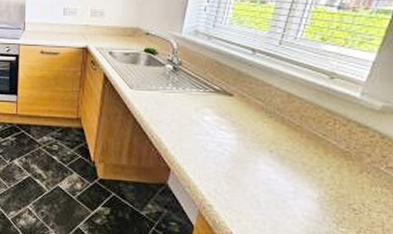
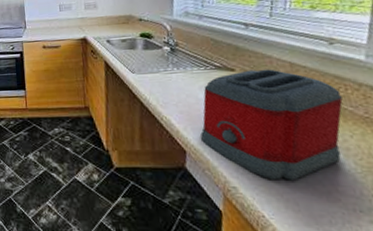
toaster: none [186,96,329,203] -> present [200,69,343,180]

